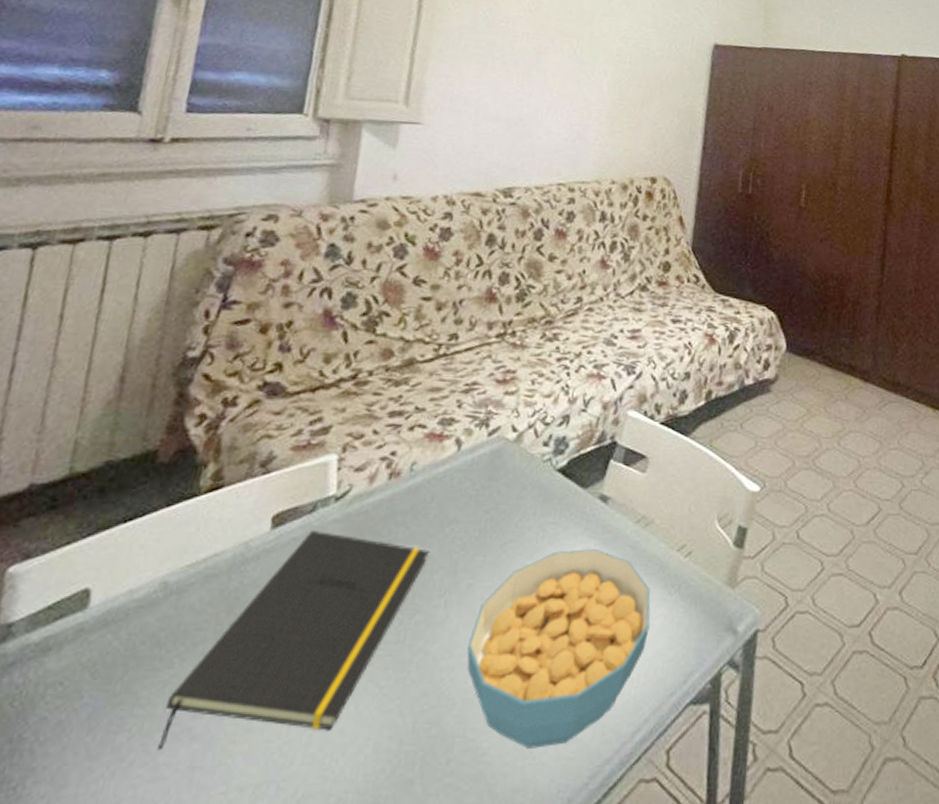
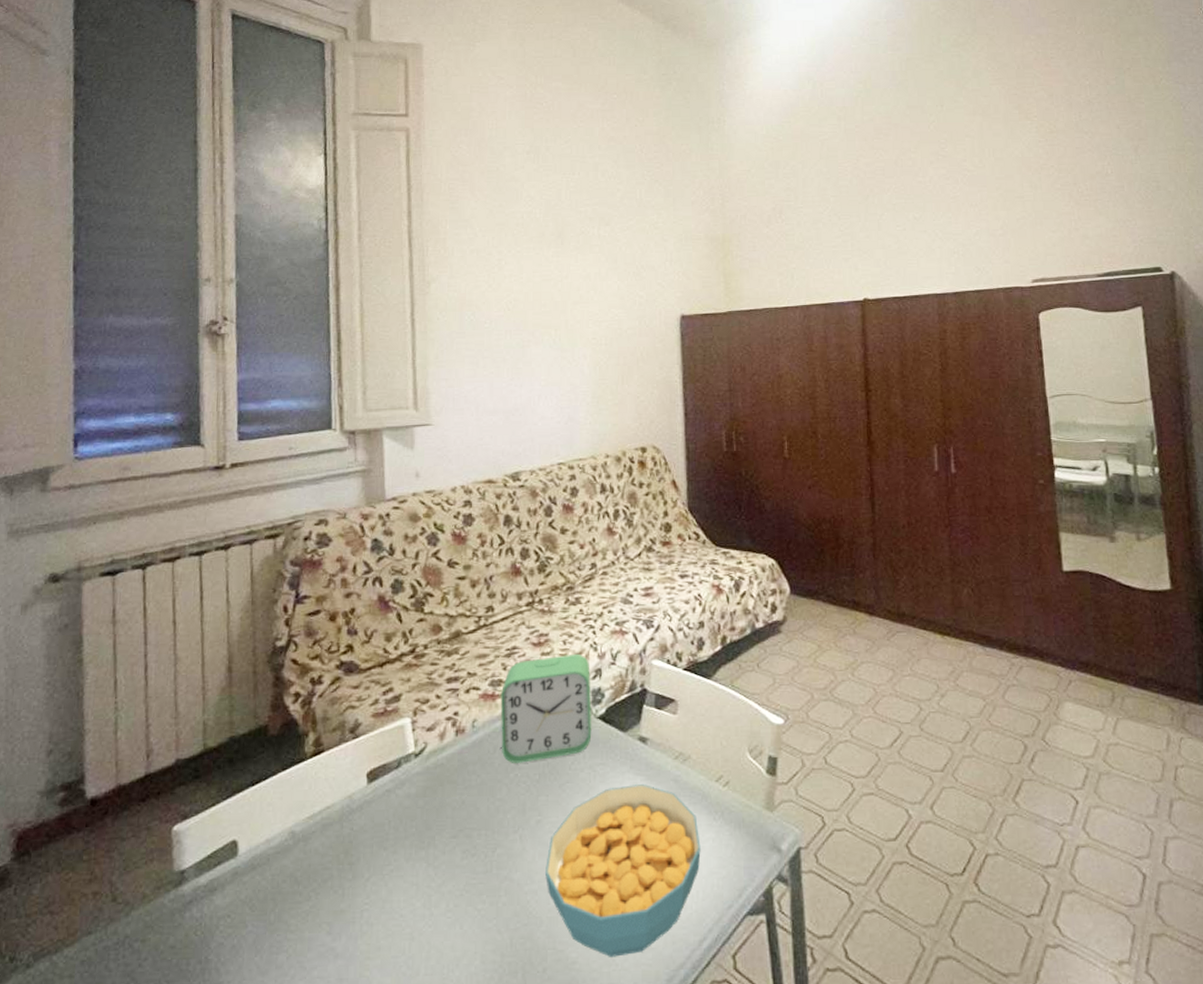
notepad: present [157,531,430,750] -> none [311,783,500,966]
alarm clock: none [440,395,558,516] -> present [500,653,592,763]

